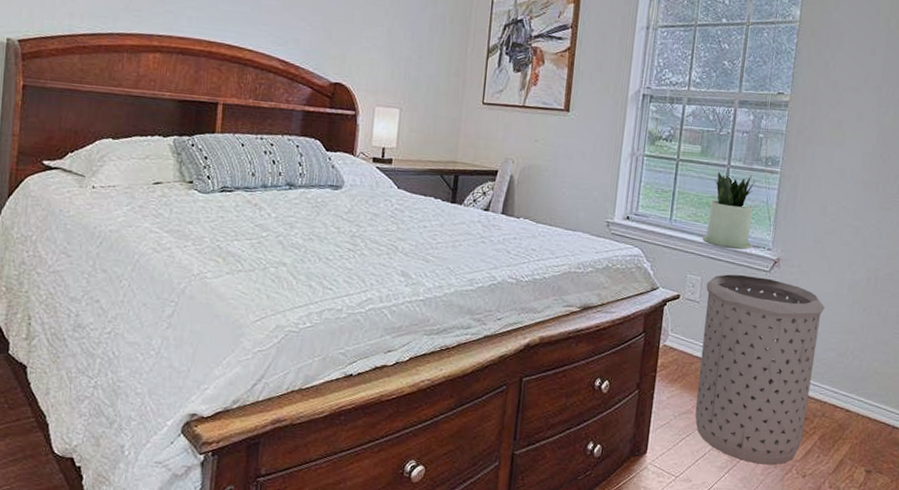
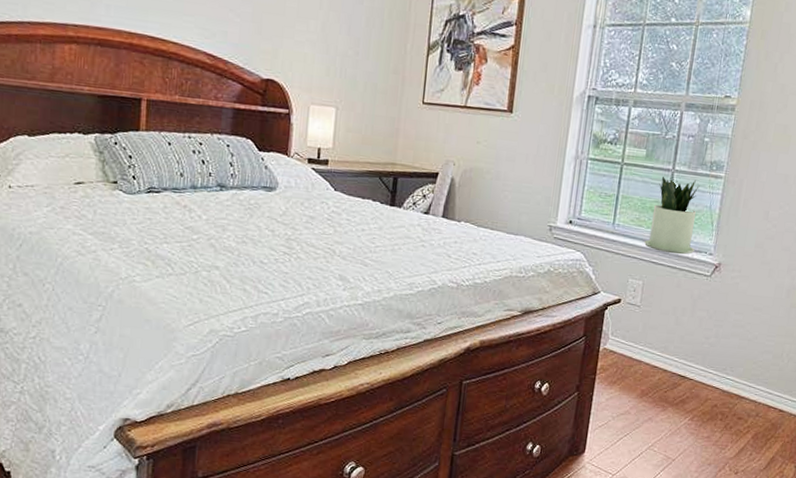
laundry basket: present [695,274,825,465] -> none [633,279,763,463]

